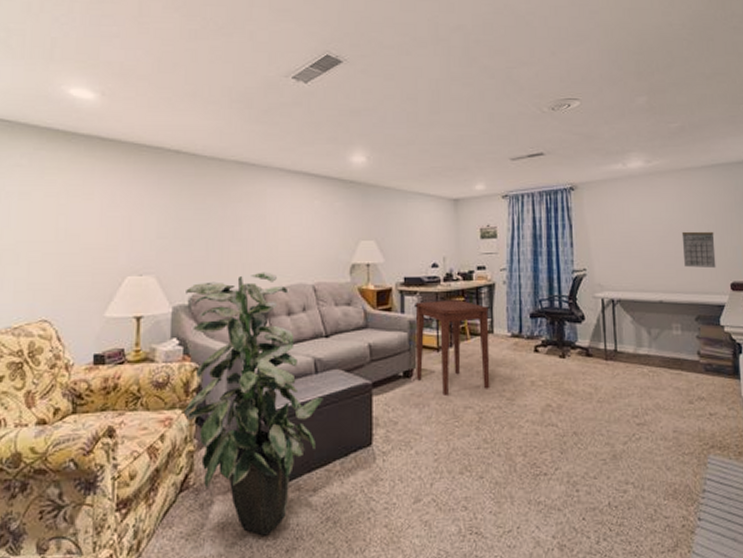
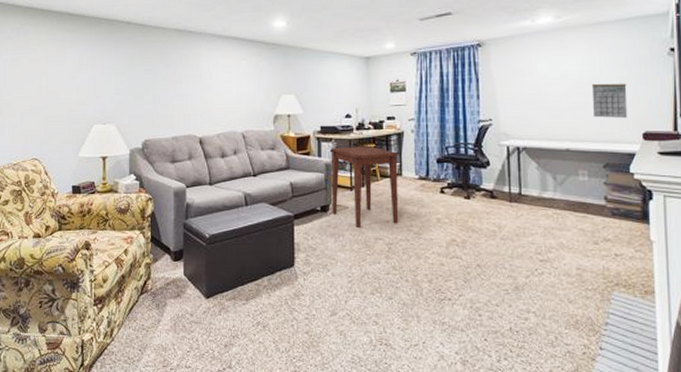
indoor plant: present [183,272,323,536] -> none [140,121,253,333]

